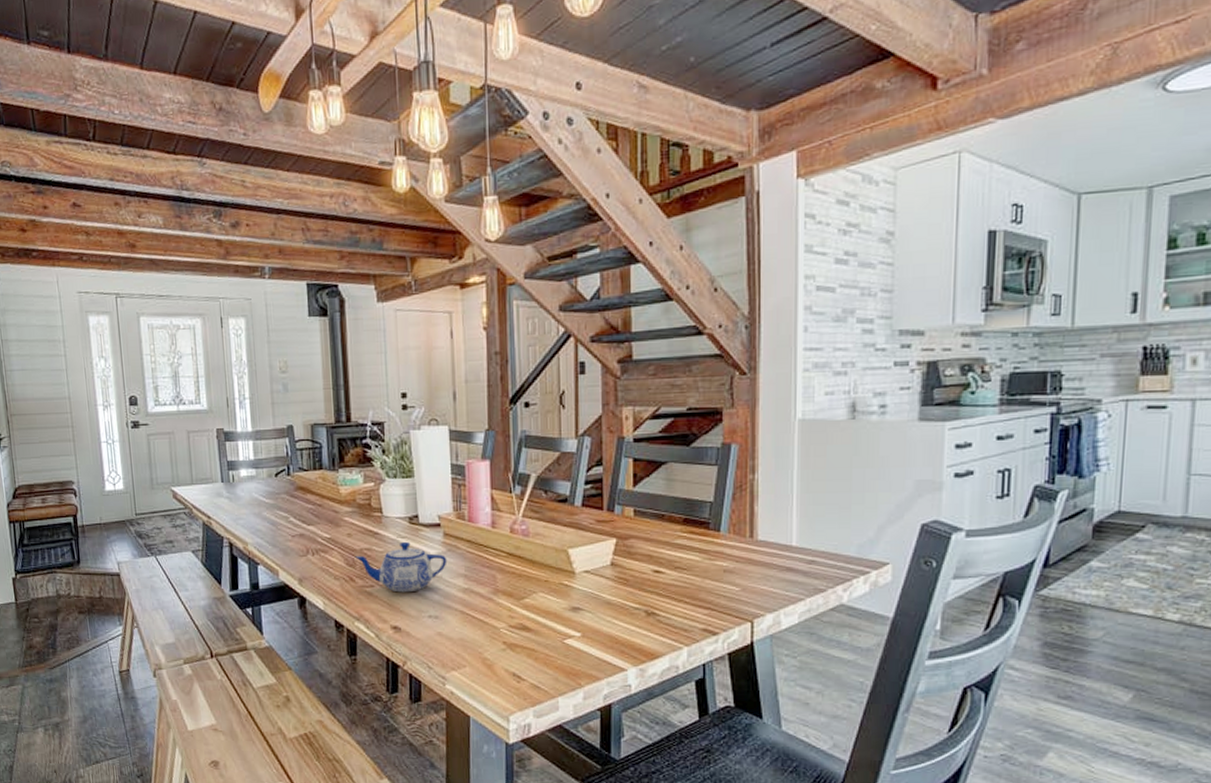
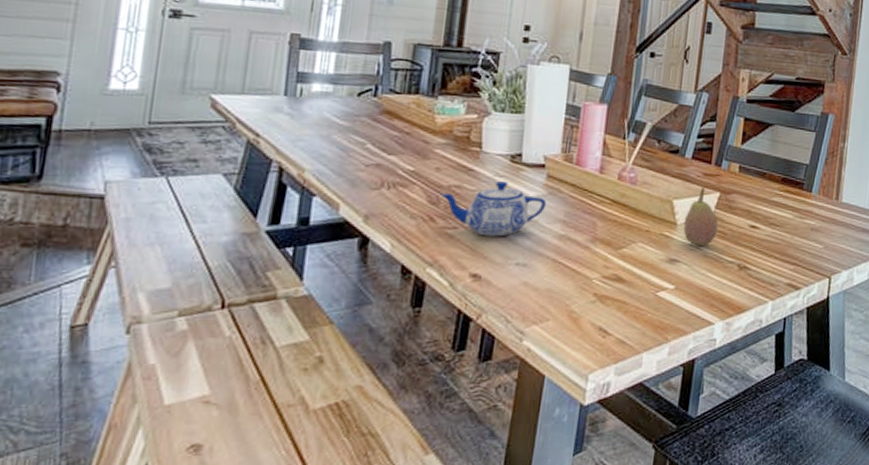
fruit: none [582,535,619,594] -> present [683,188,719,247]

